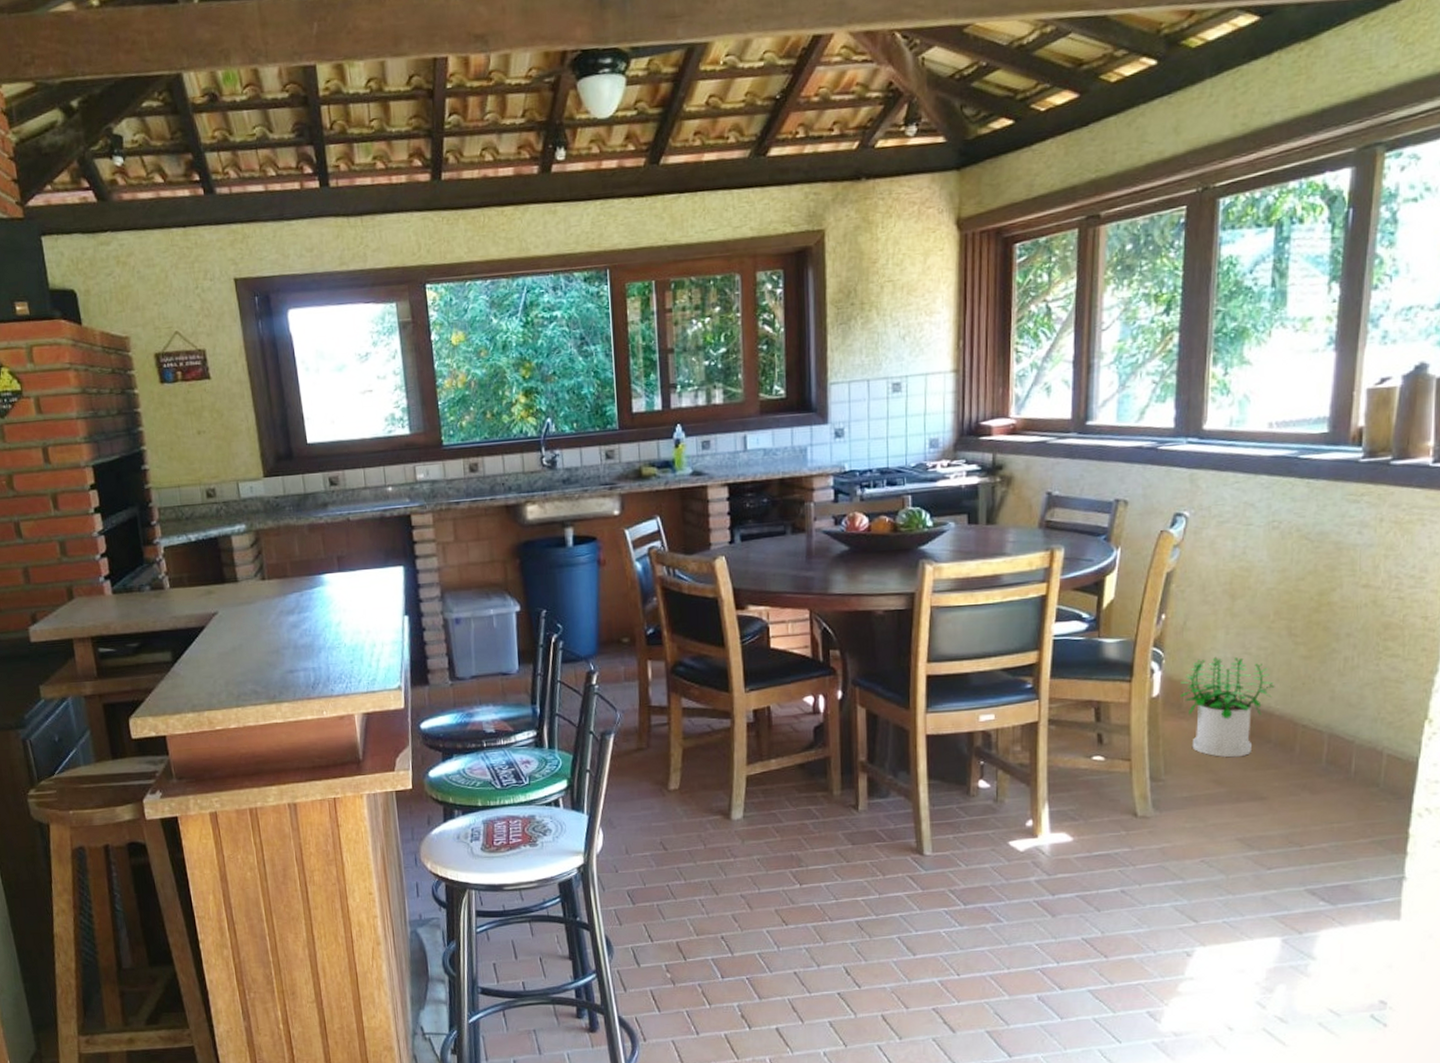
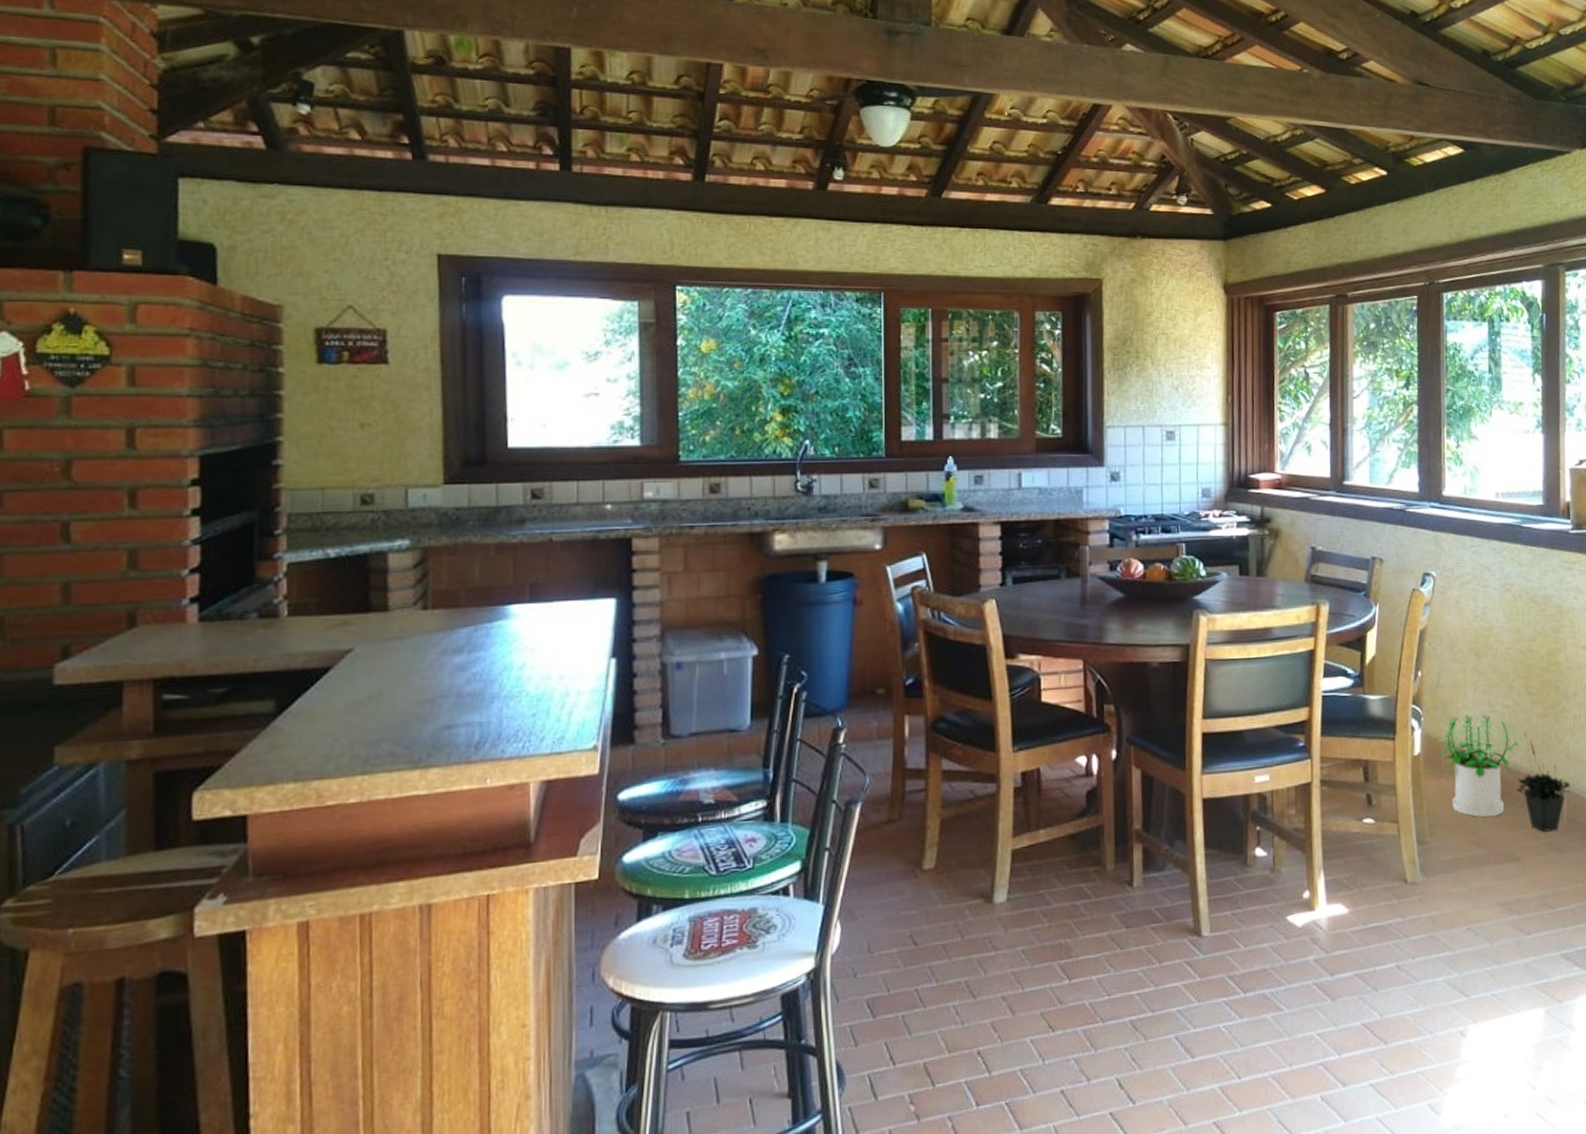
potted plant: none [1267,672,1334,773] -> present [1516,730,1571,832]

